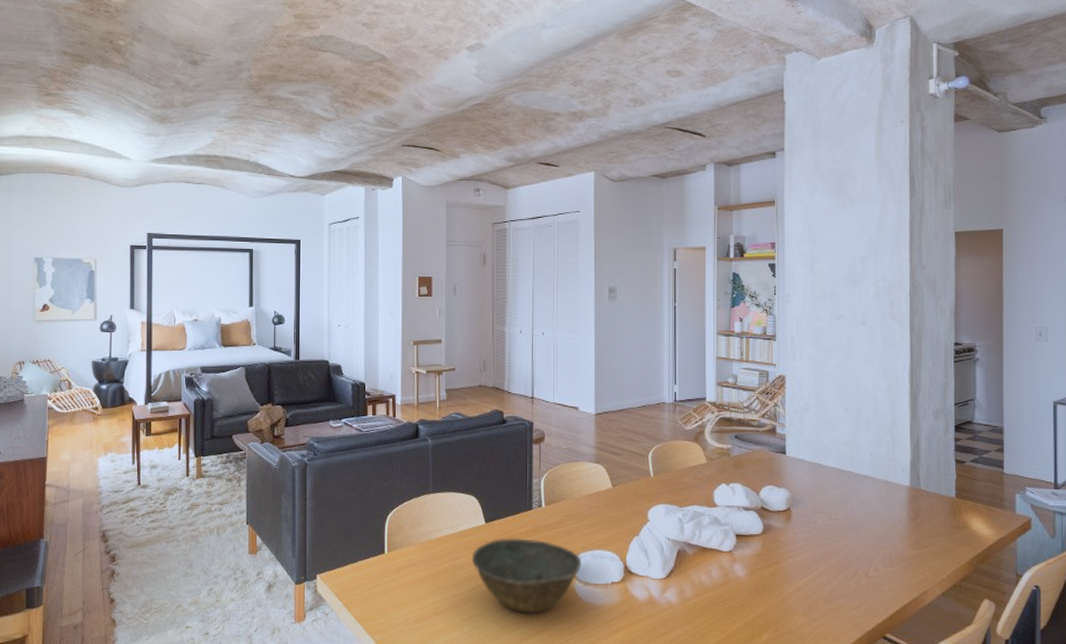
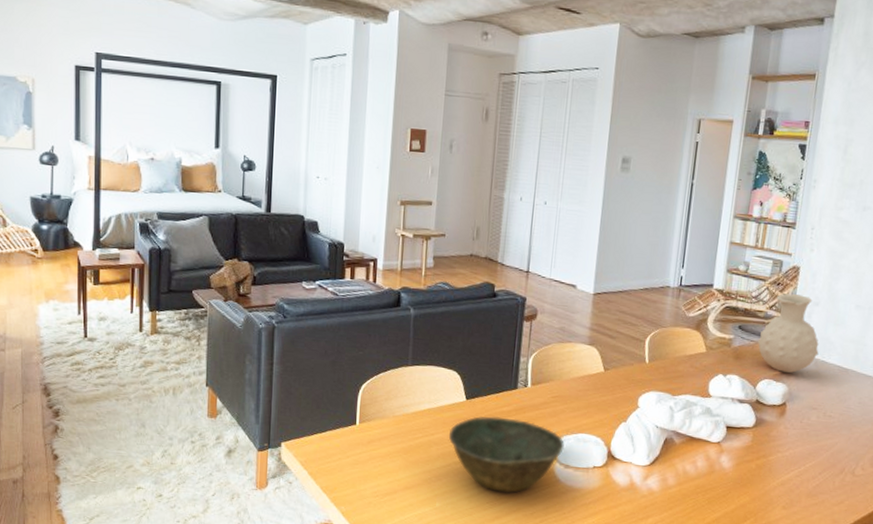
vase: none [755,401,815,478] -> present [758,293,819,373]

